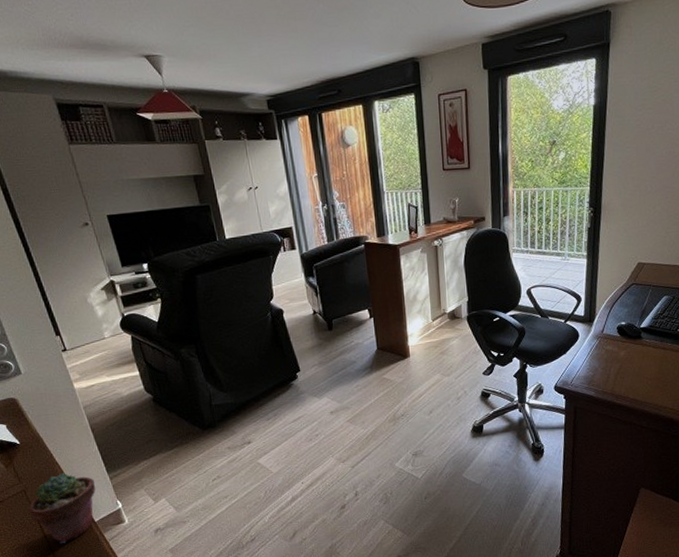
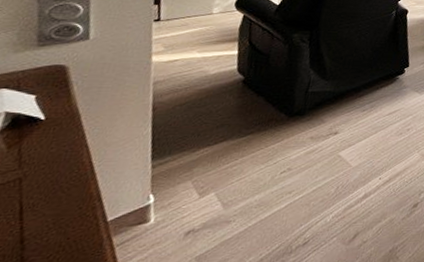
potted succulent: present [29,472,96,544] -> none [13,157,129,252]

